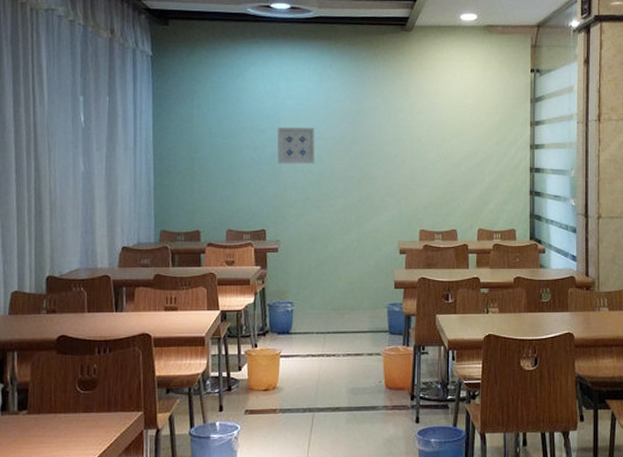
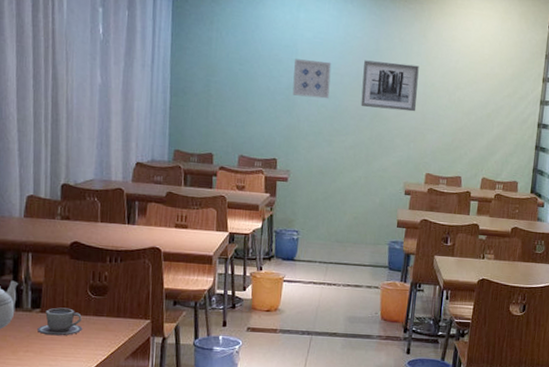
cup: none [23,407,72,438] -> present [36,307,83,336]
wall art: none [347,121,404,169] -> present [360,60,419,112]

